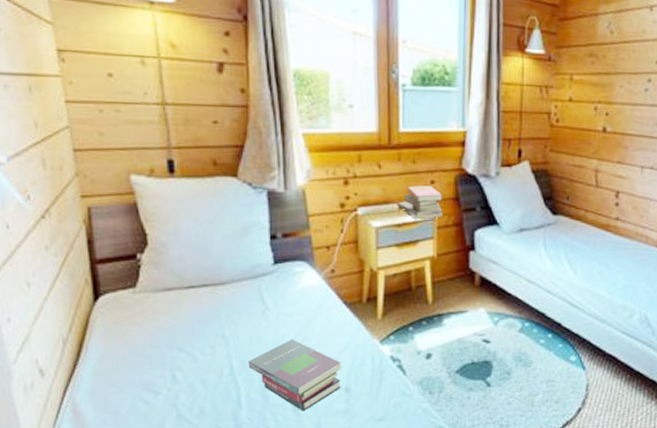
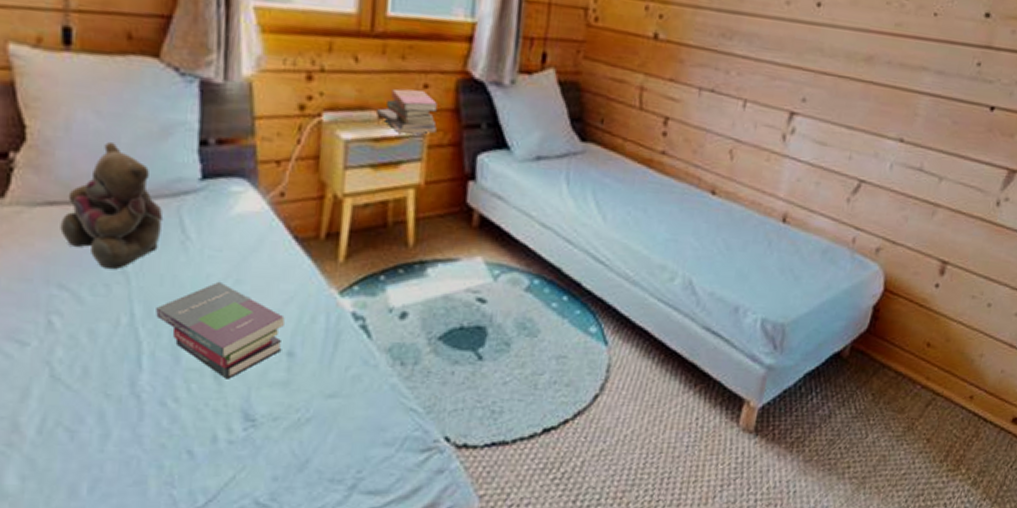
teddy bear: none [176,242,249,334] -> present [60,142,164,269]

